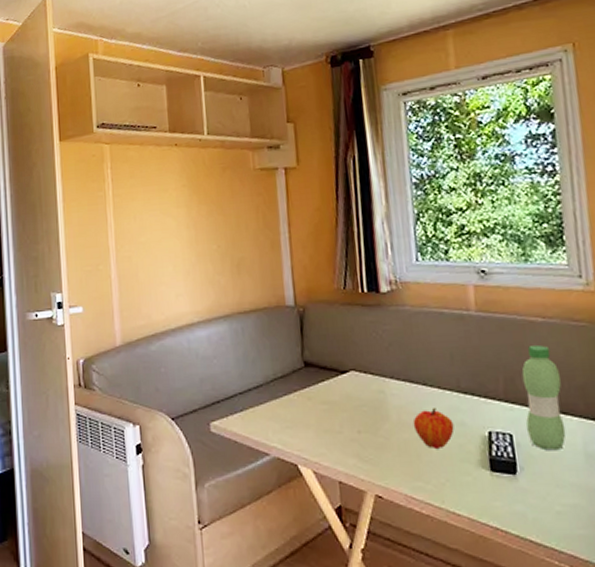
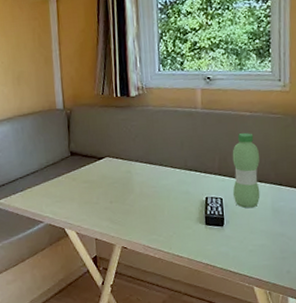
fruit: present [412,408,454,448] -> none [151,182,181,211]

